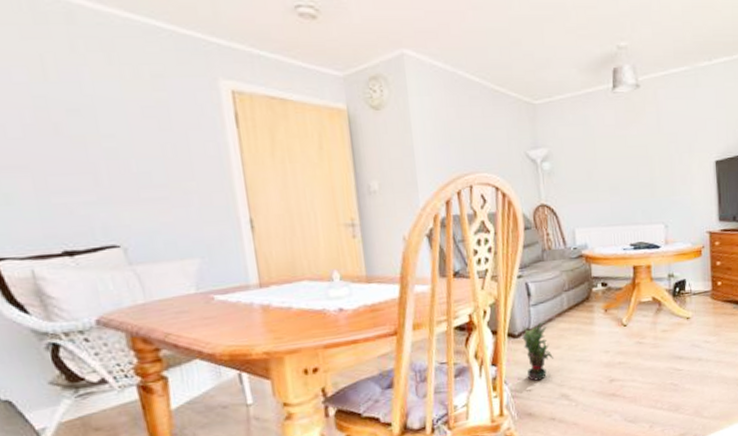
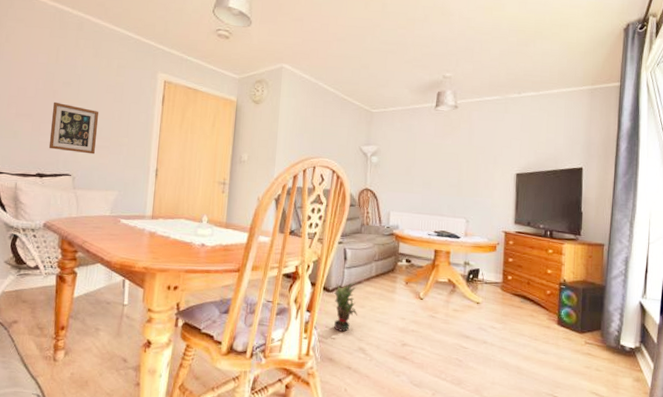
picture frame: none [59,141,149,213] -> present [48,101,99,155]

